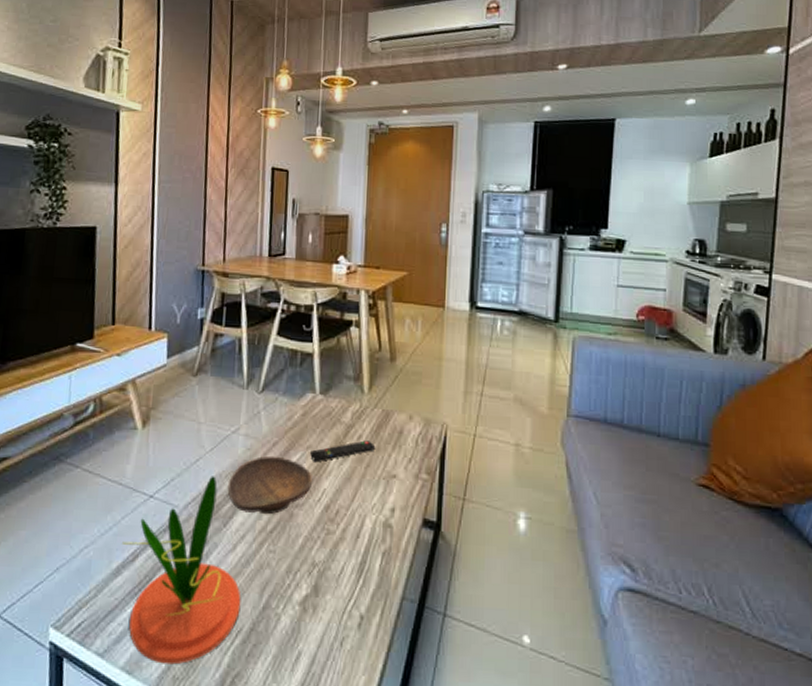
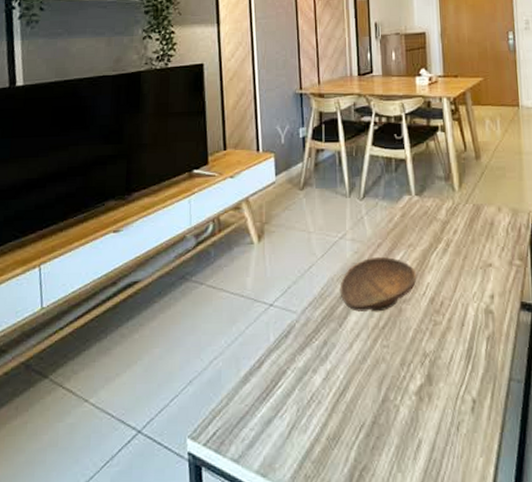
plant: present [122,476,241,665] -> none [248,280,362,464]
remote control: present [310,440,376,461] -> none [412,234,471,258]

